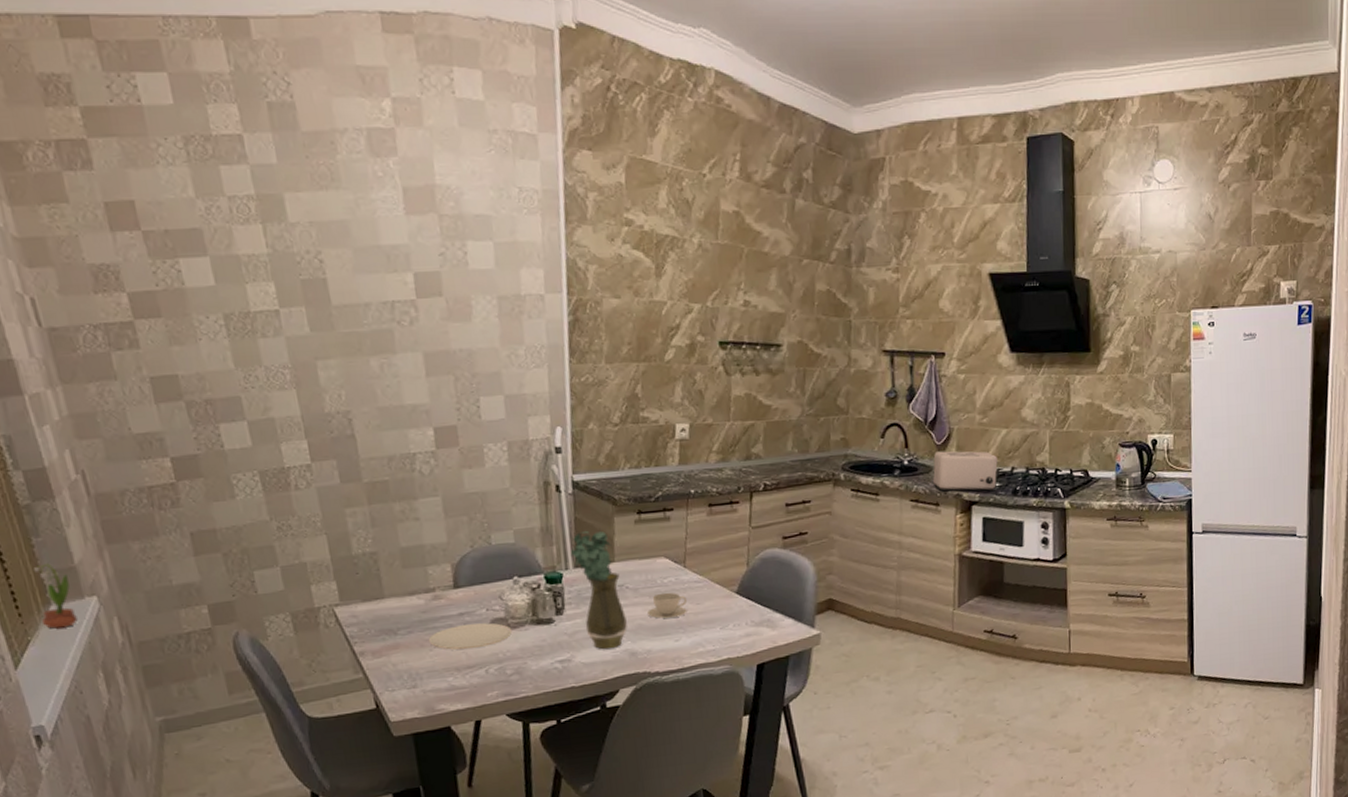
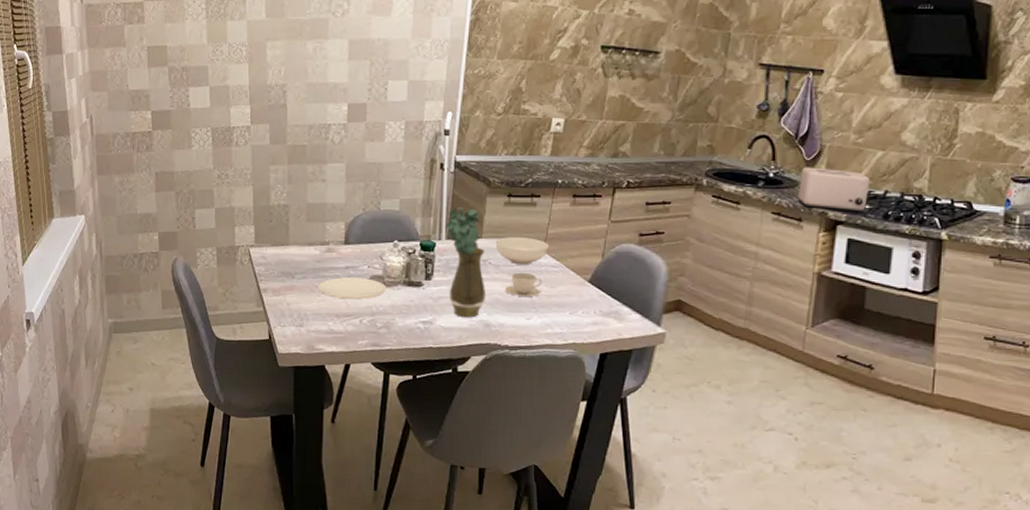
potted flower: present [34,563,78,629] -> none [45,185,69,237]
bowl: none [630,554,691,585] -> present [495,237,550,264]

